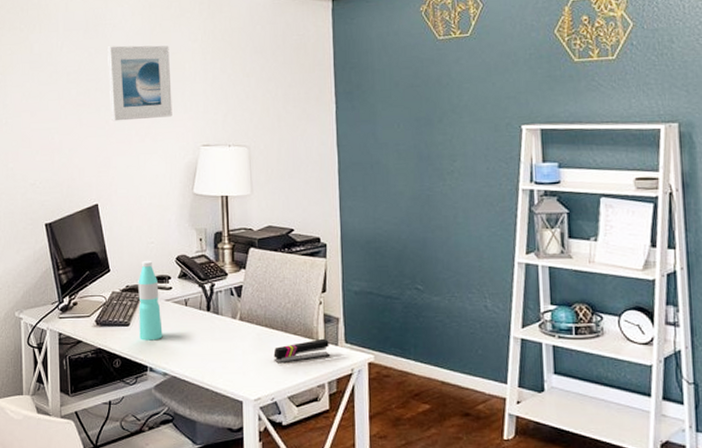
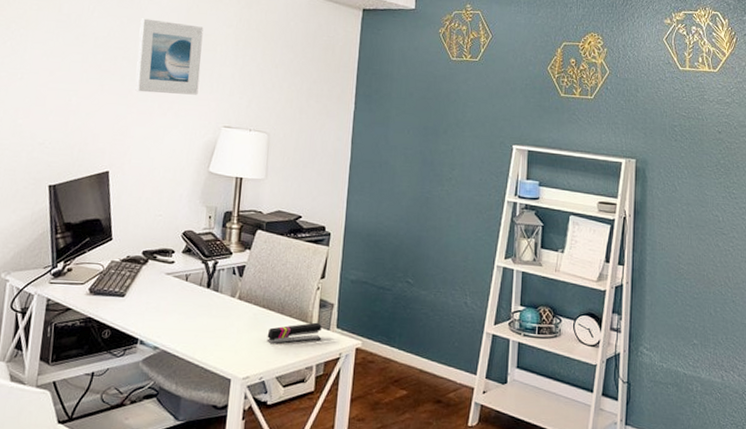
water bottle: present [138,260,163,341] -> none [133,232,161,313]

